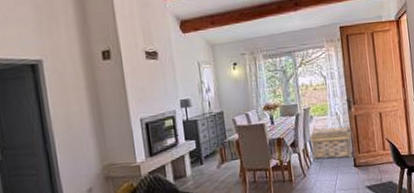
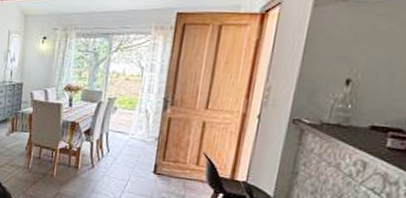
basket: present [309,124,353,160] -> none [106,119,161,163]

